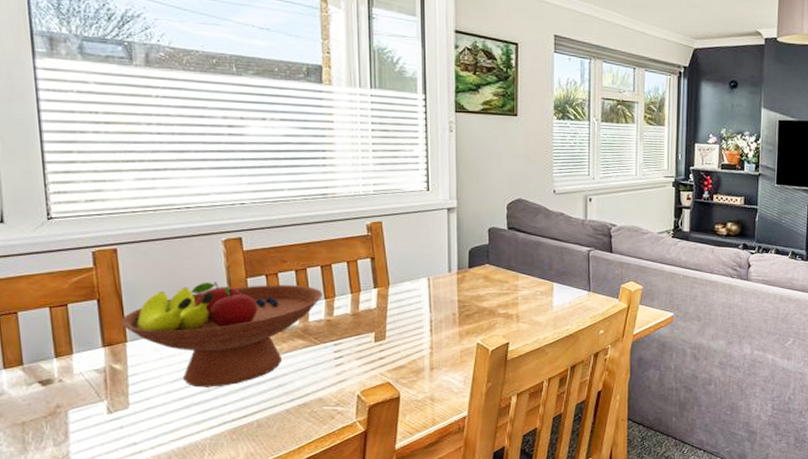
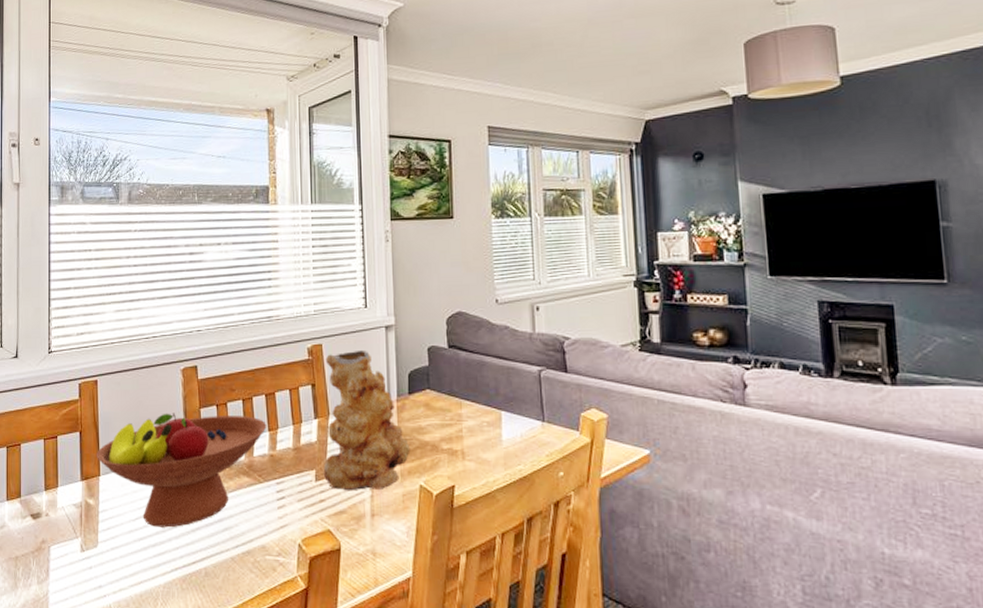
vase: none [382,228,469,350] -> present [323,349,411,491]

